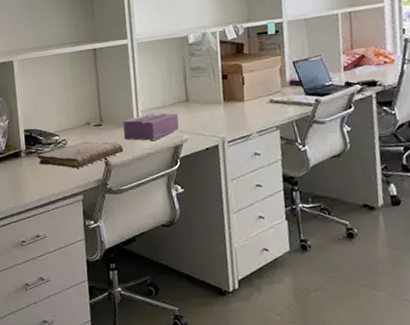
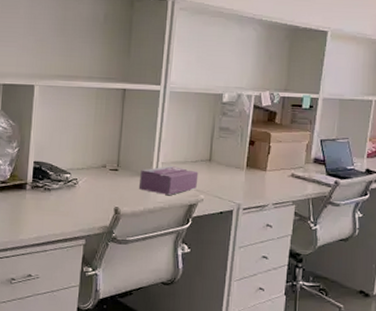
book: present [37,141,124,169] -> none [43,184,136,211]

